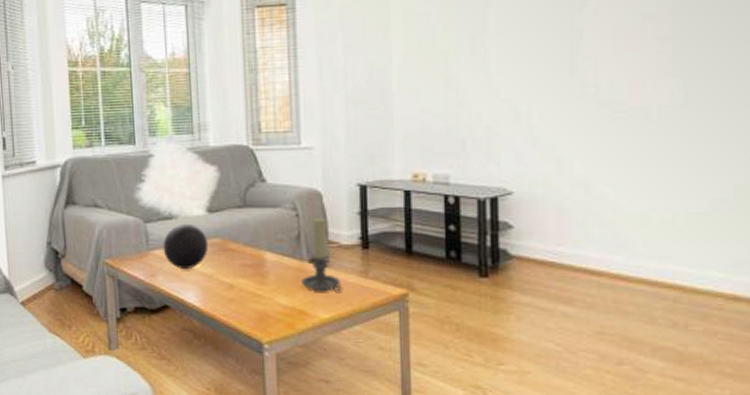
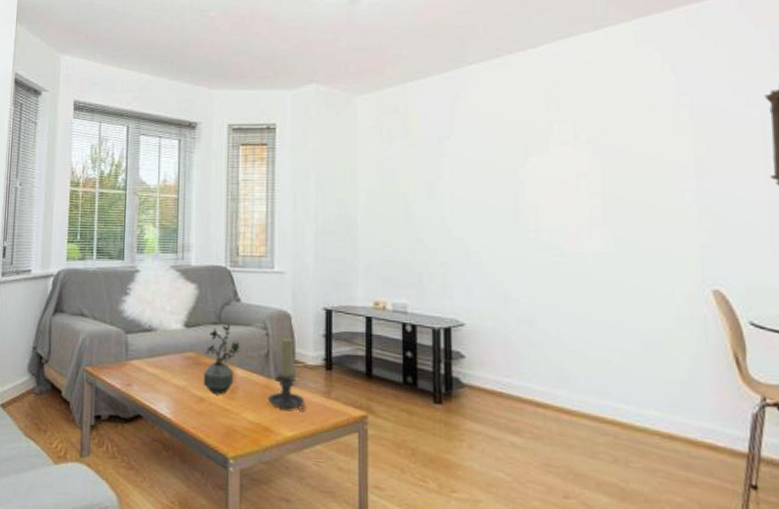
decorative ball: present [163,223,209,269] -> none [141,336,184,380]
potted plant: none [231,206,269,281] -> present [203,324,240,395]

